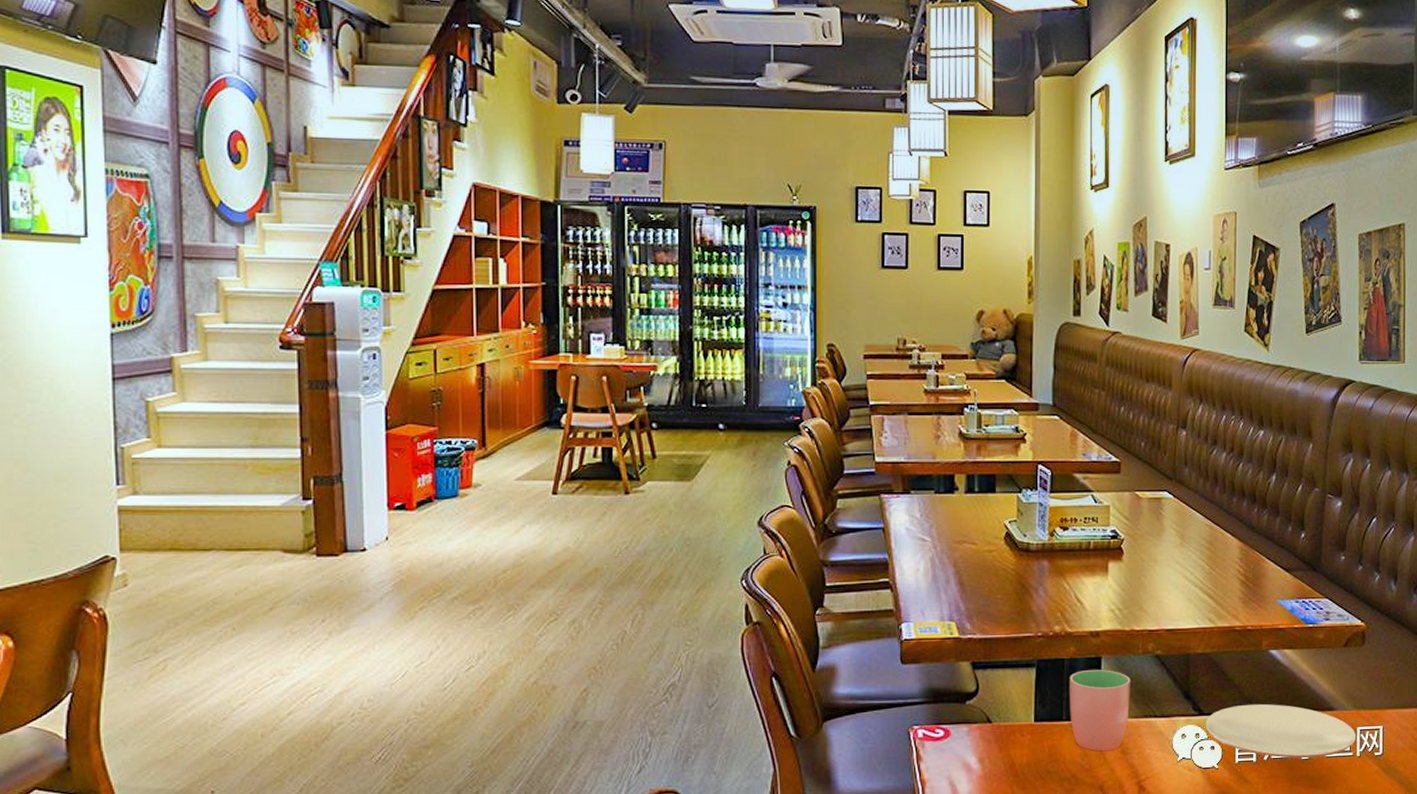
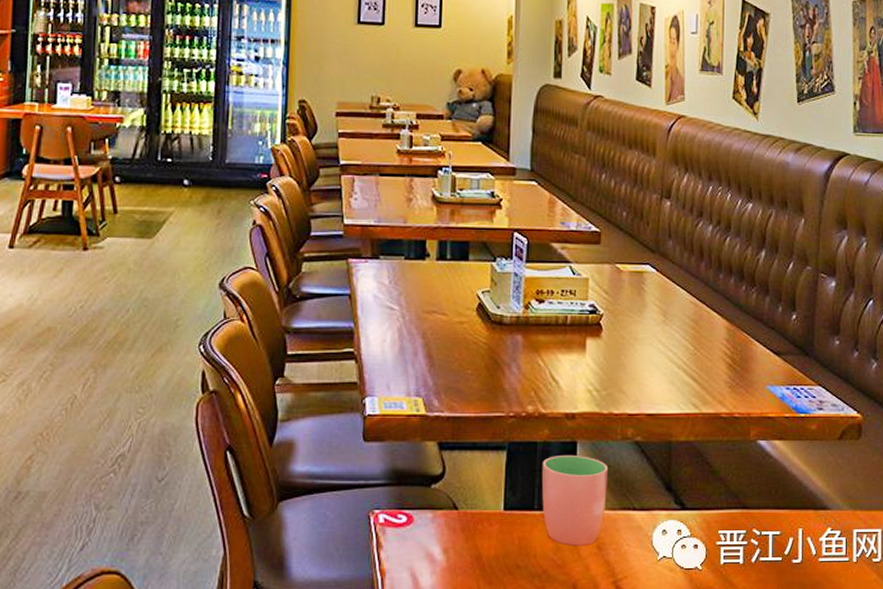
plate: present [1205,703,1356,759] -> none [688,499,852,563]

